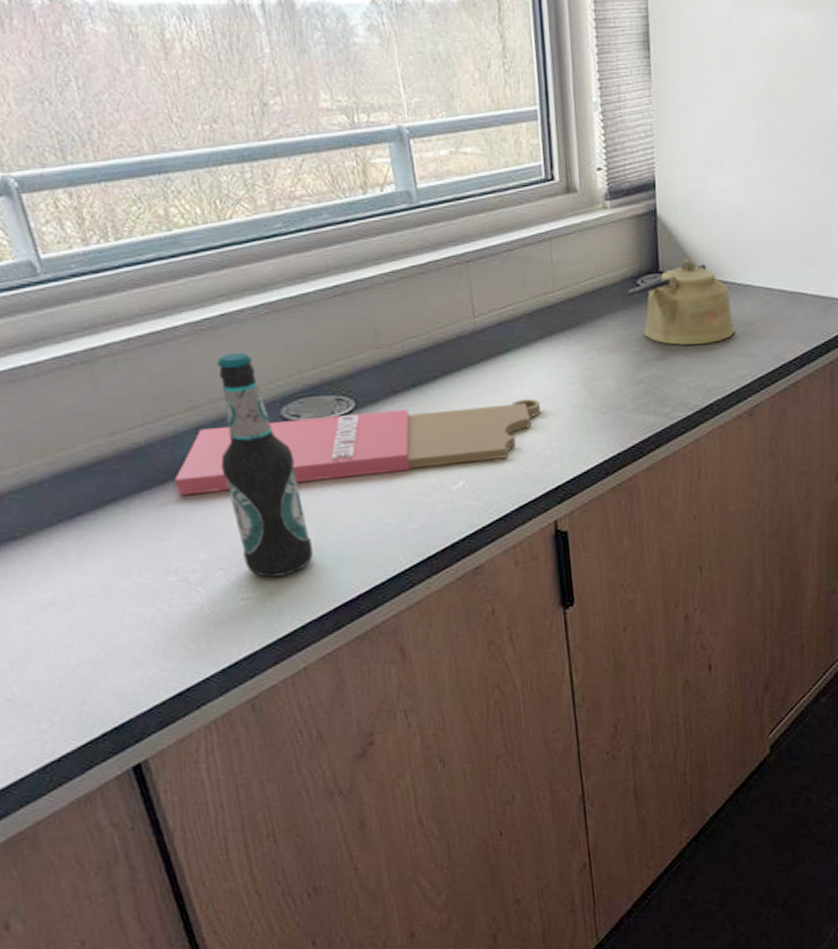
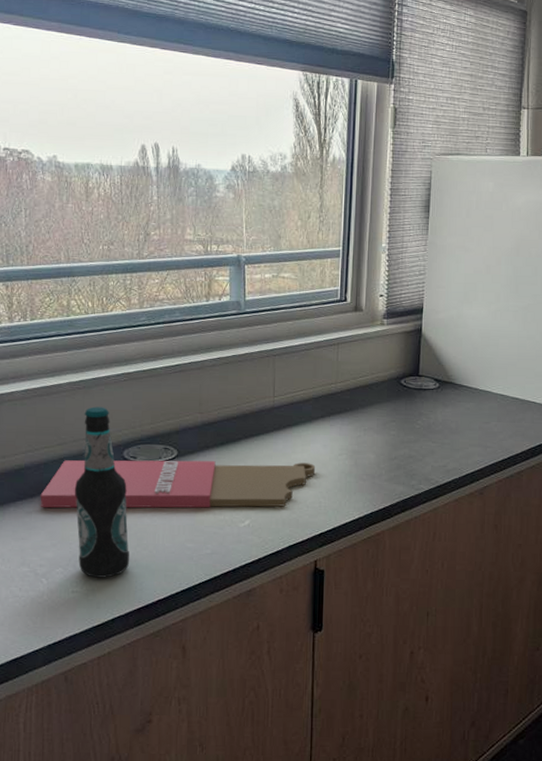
kettle: present [628,260,736,345] -> none [393,368,475,435]

